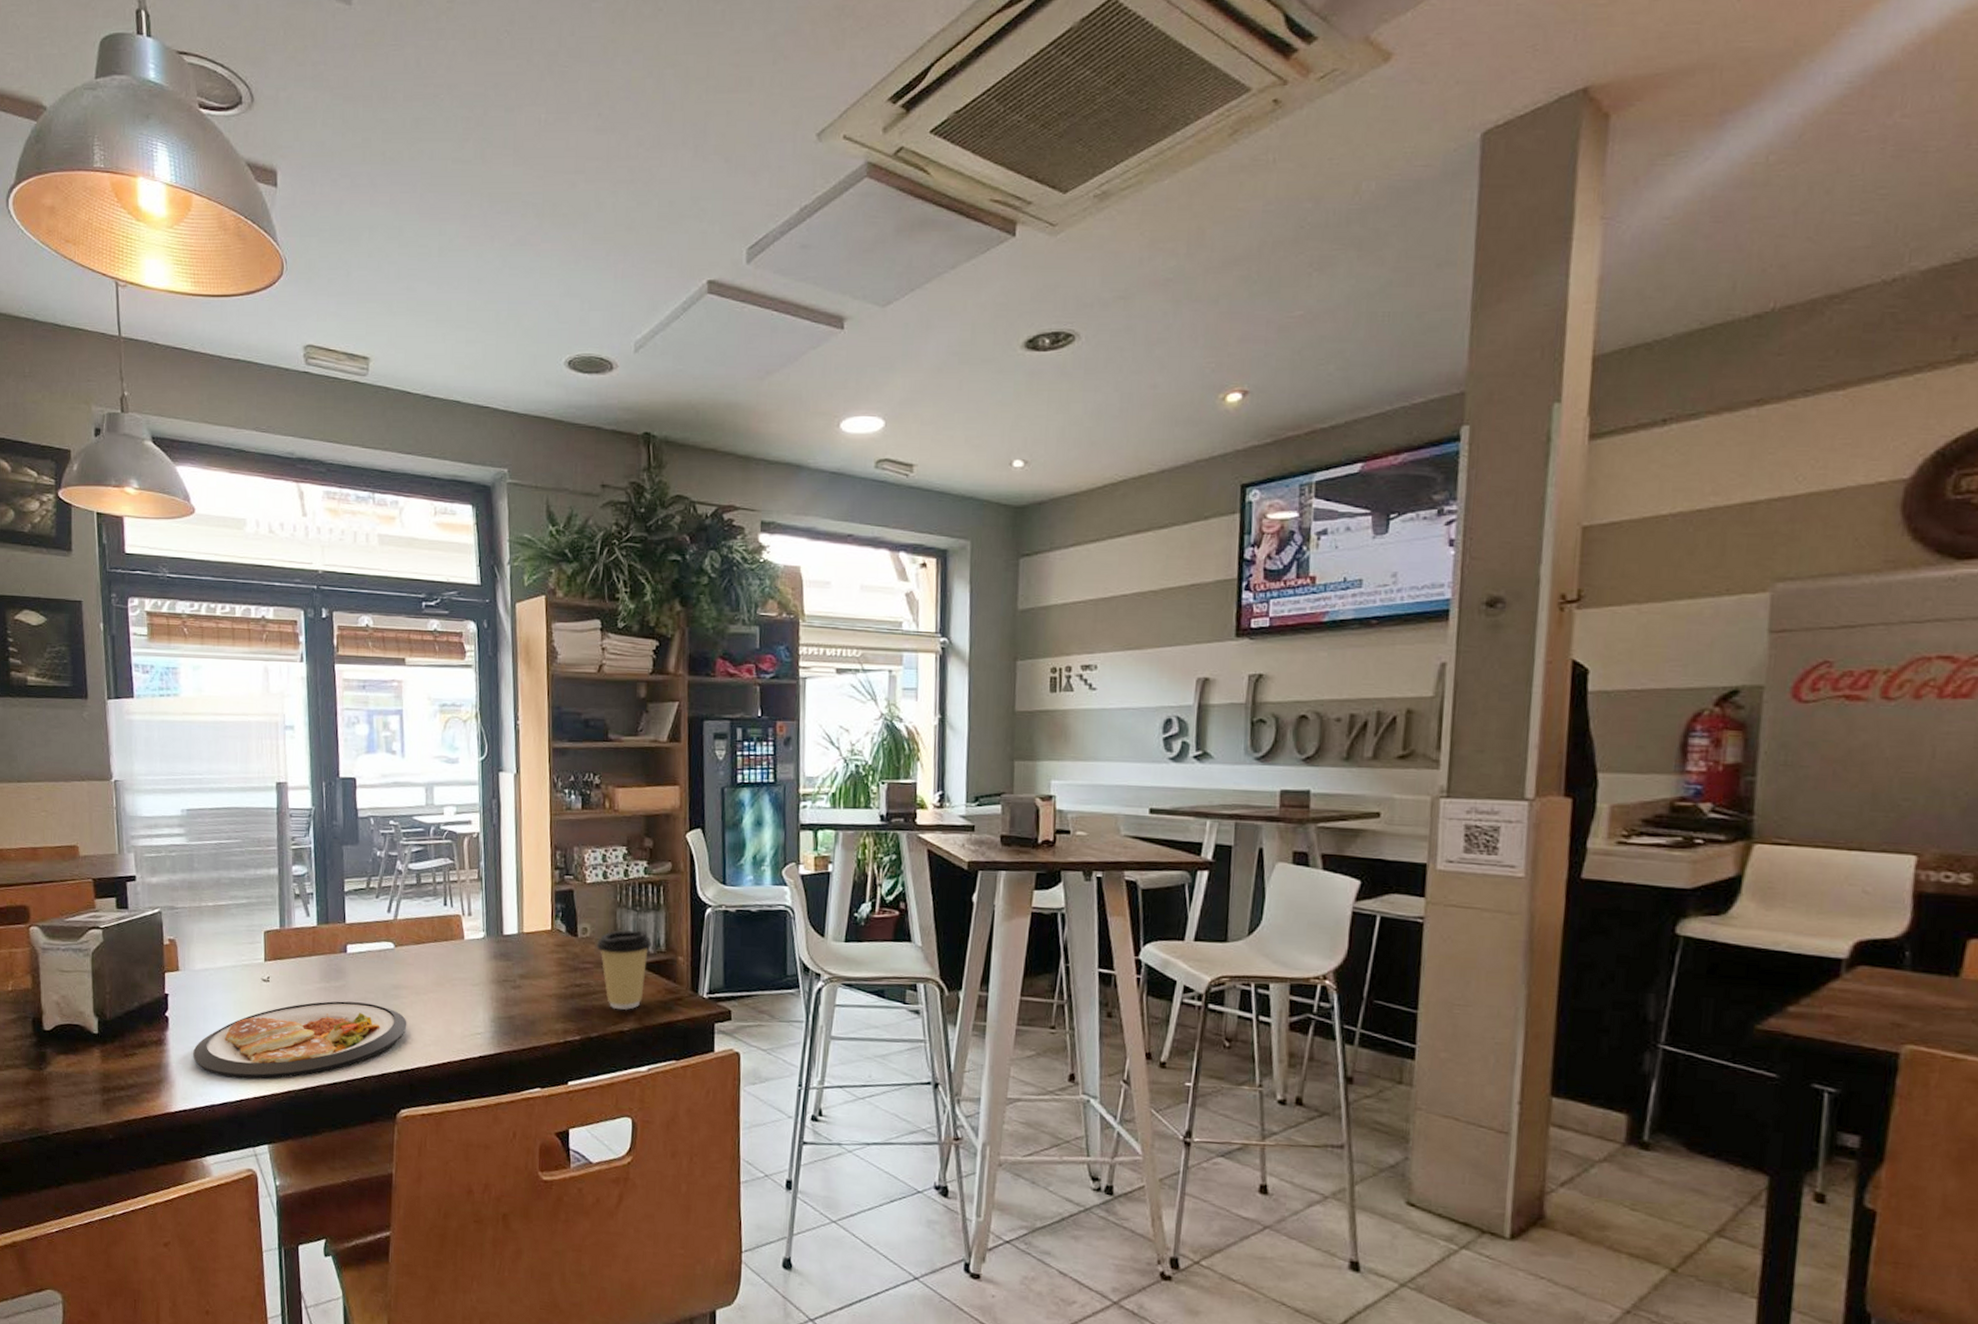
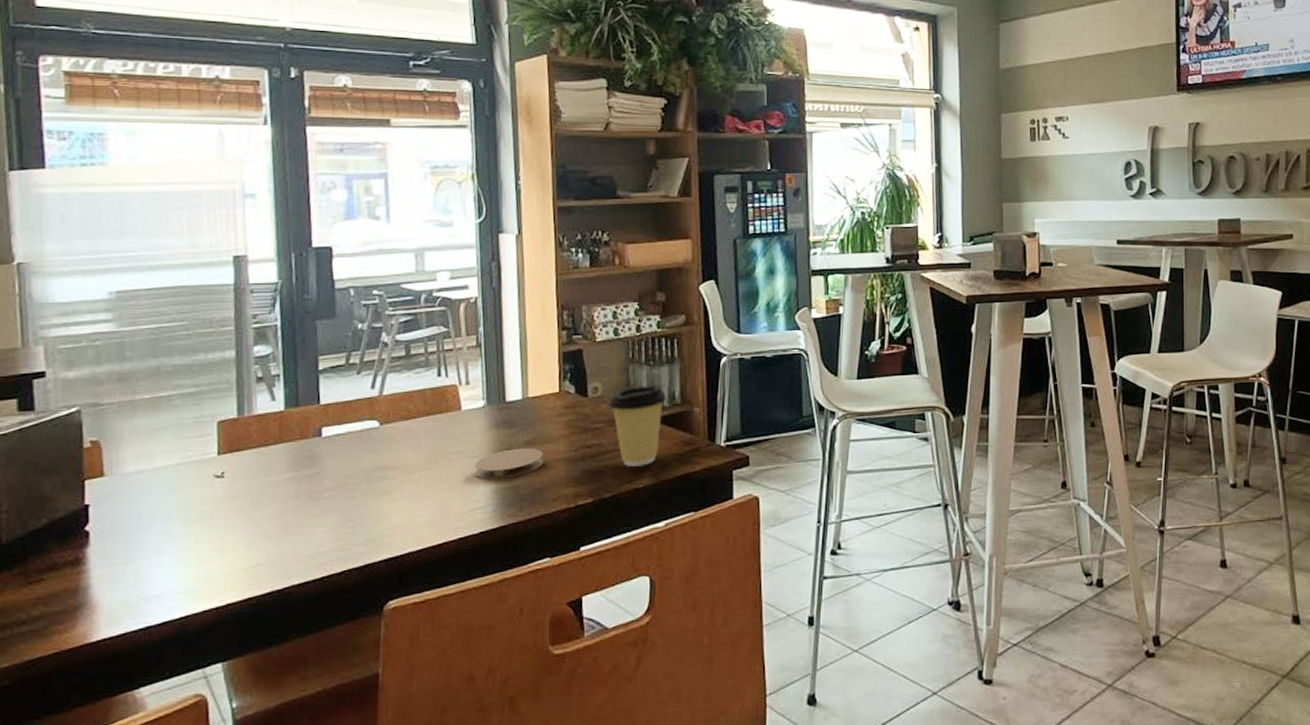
dish: present [193,1001,407,1080] -> none [122,489,395,592]
coaster: none [475,980,537,1009] -> present [474,447,544,480]

